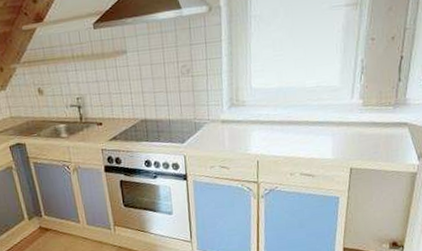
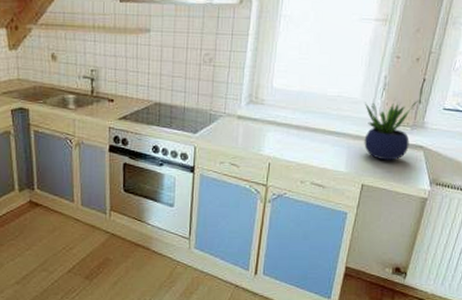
potted plant: none [344,78,398,142] -> present [364,99,418,161]

